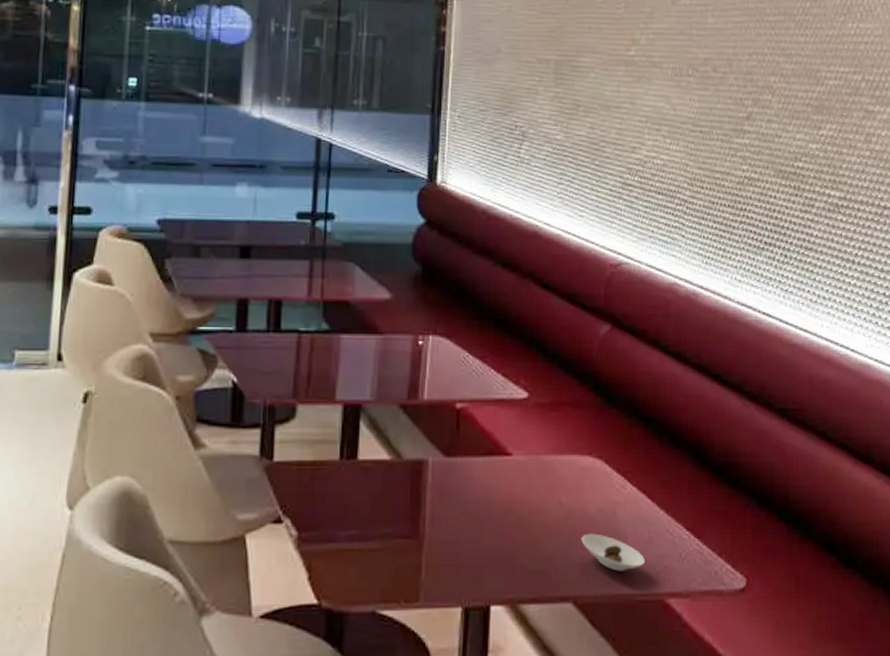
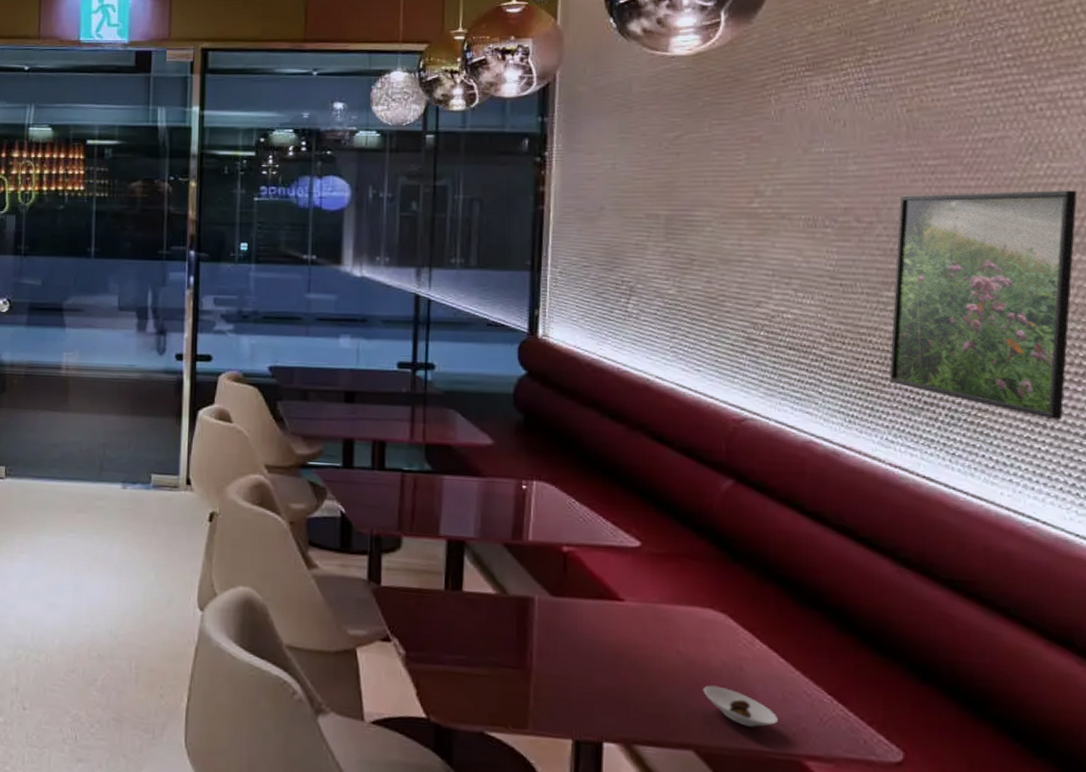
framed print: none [738,47,878,256] -> present [889,190,1078,421]

